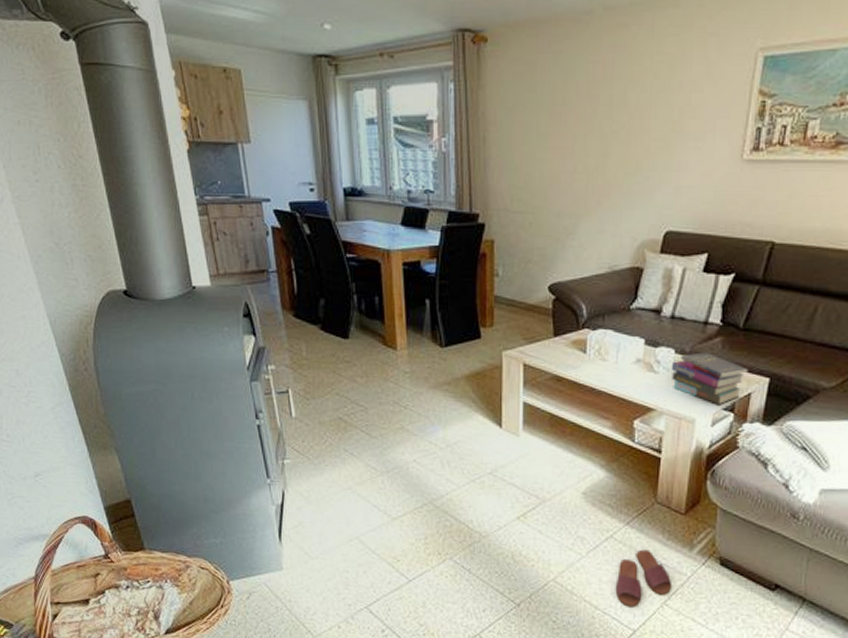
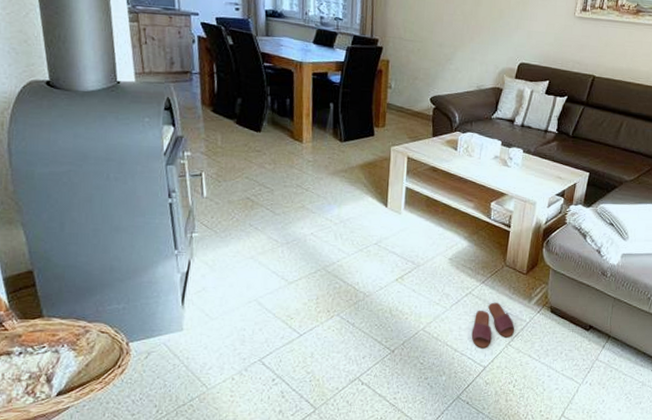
books: present [672,352,748,405] -> none [520,152,575,192]

